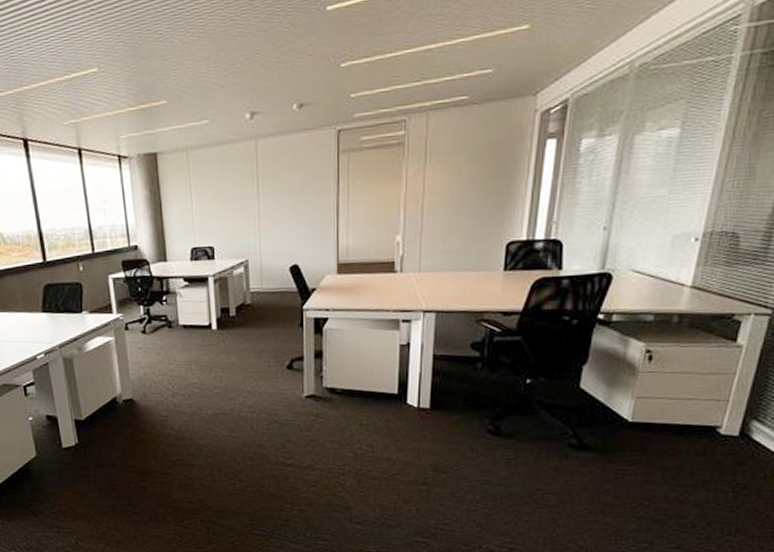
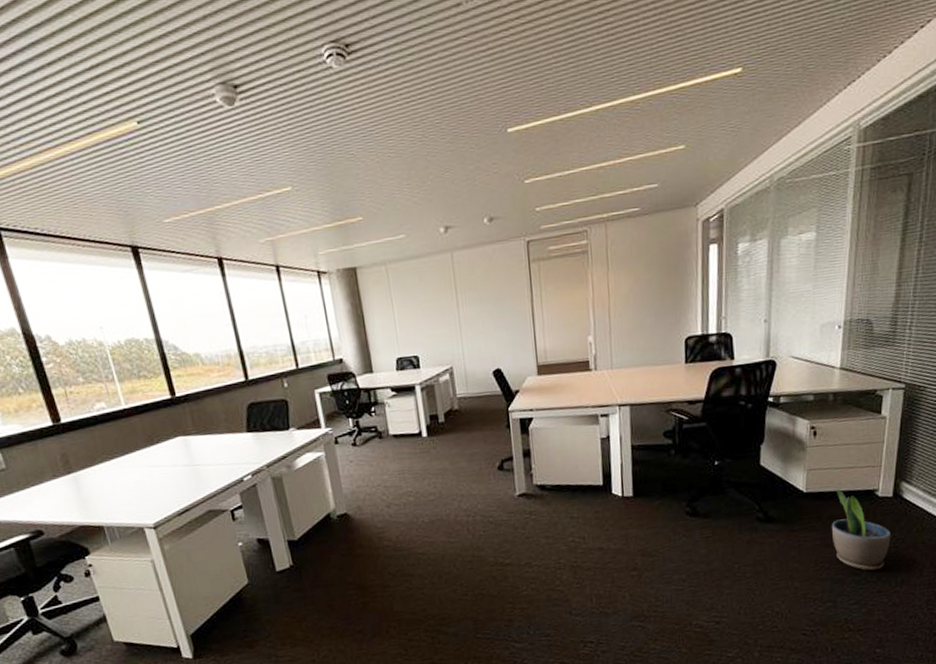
potted plant: none [657,422,731,515] -> present [832,489,891,571]

